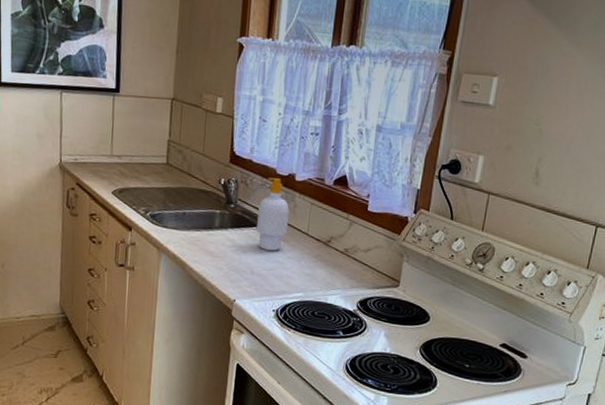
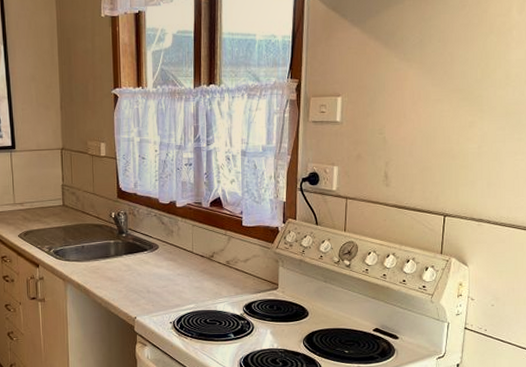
soap bottle: present [257,177,289,251] -> none [147,207,175,271]

